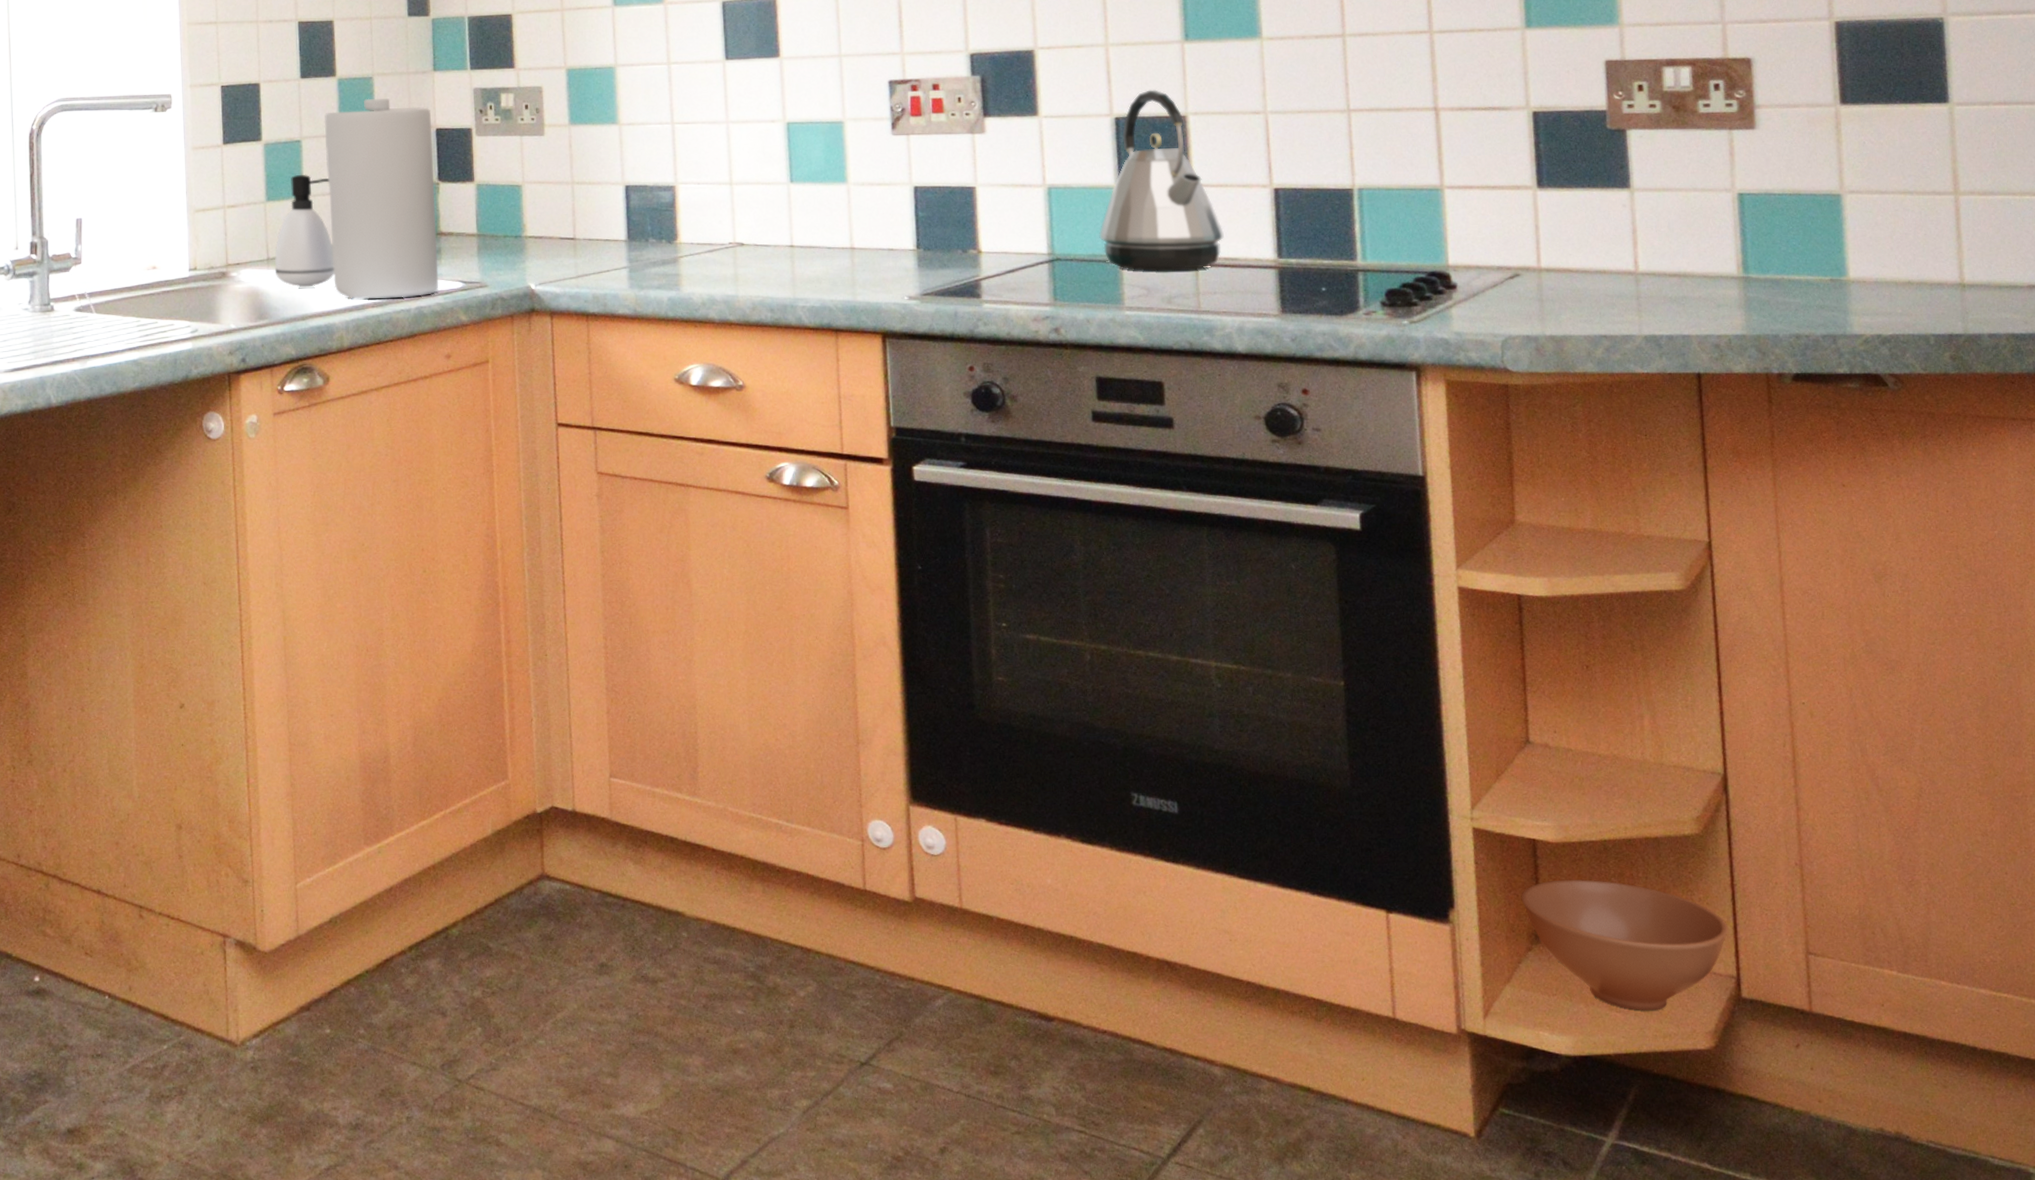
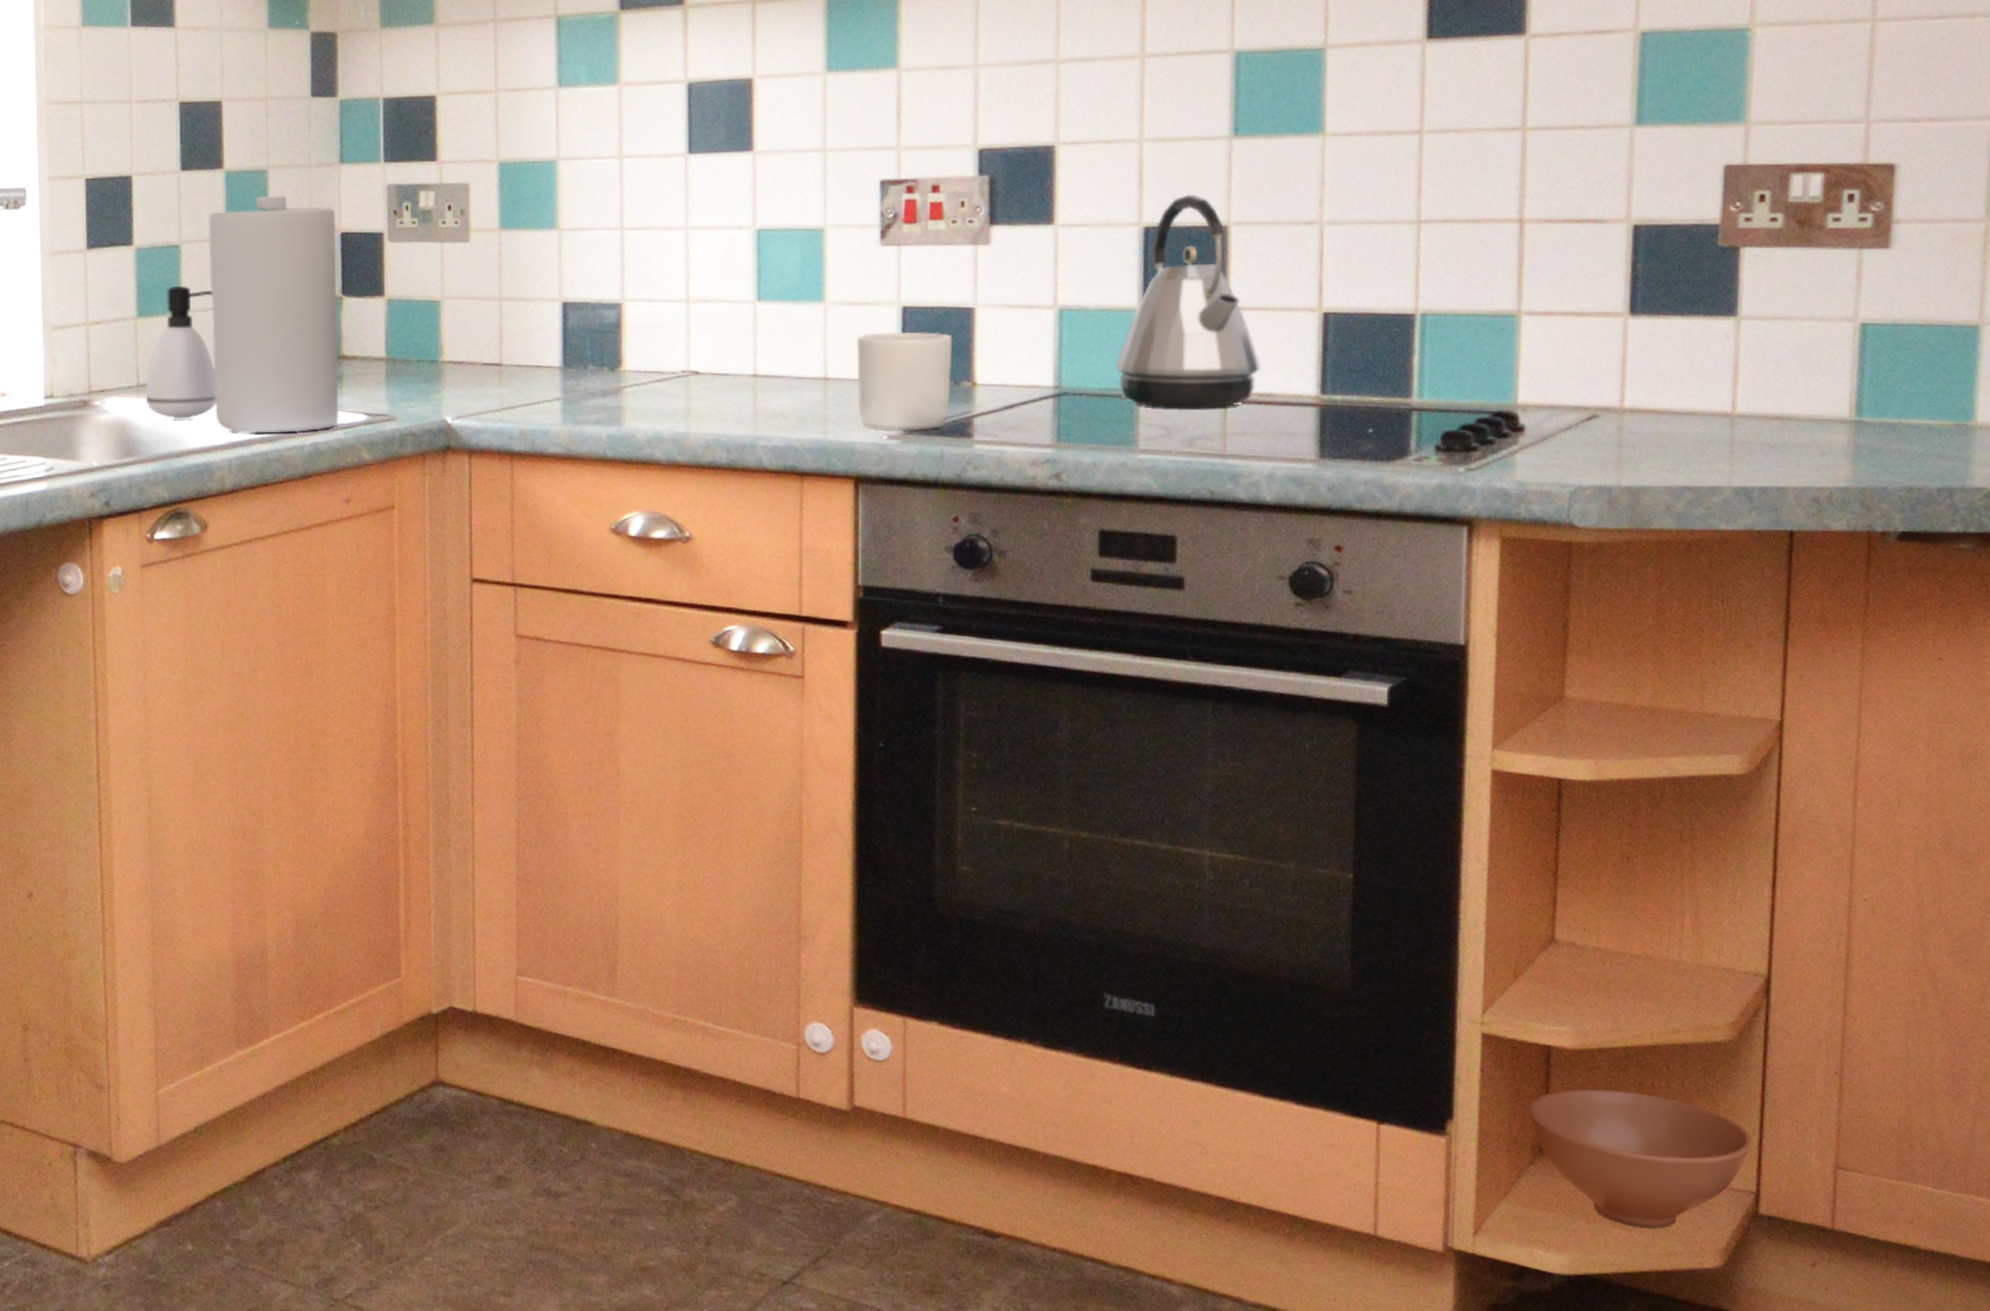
mug: none [876,207,960,293] -> present [855,331,953,431]

